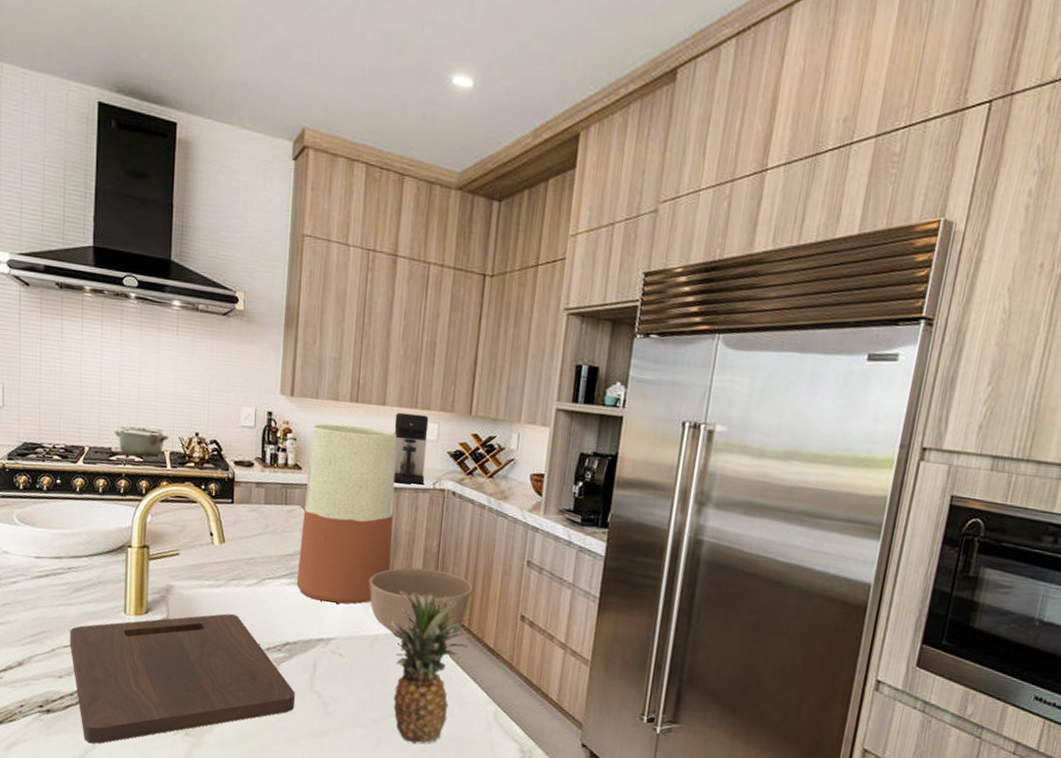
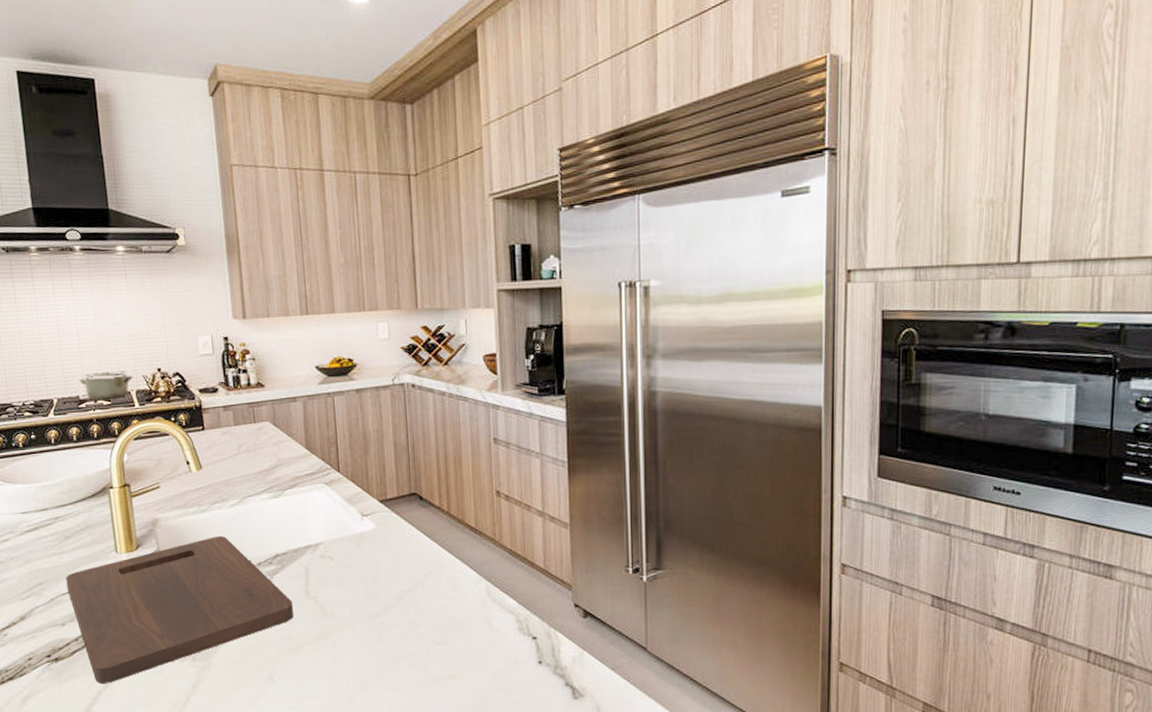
vase: present [296,424,397,604] -> none [268,336,364,509]
bowl: present [369,567,473,640] -> none [346,461,446,533]
fruit: present [391,590,473,744] -> none [374,485,454,631]
coffee maker: present [393,412,429,485] -> none [345,316,384,385]

